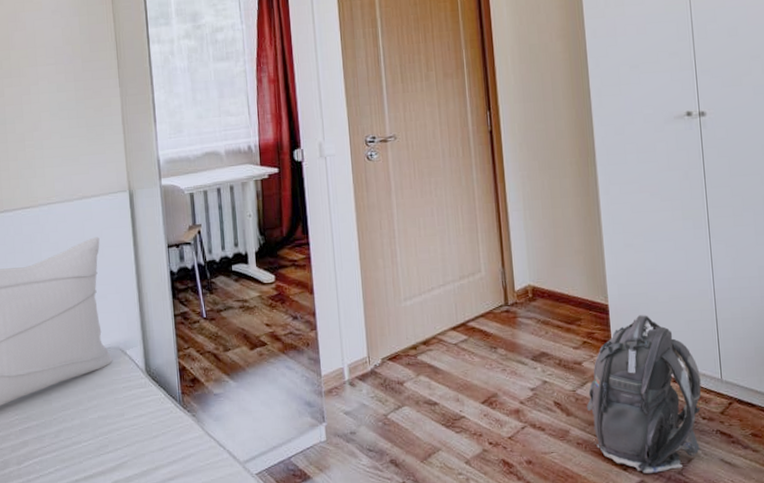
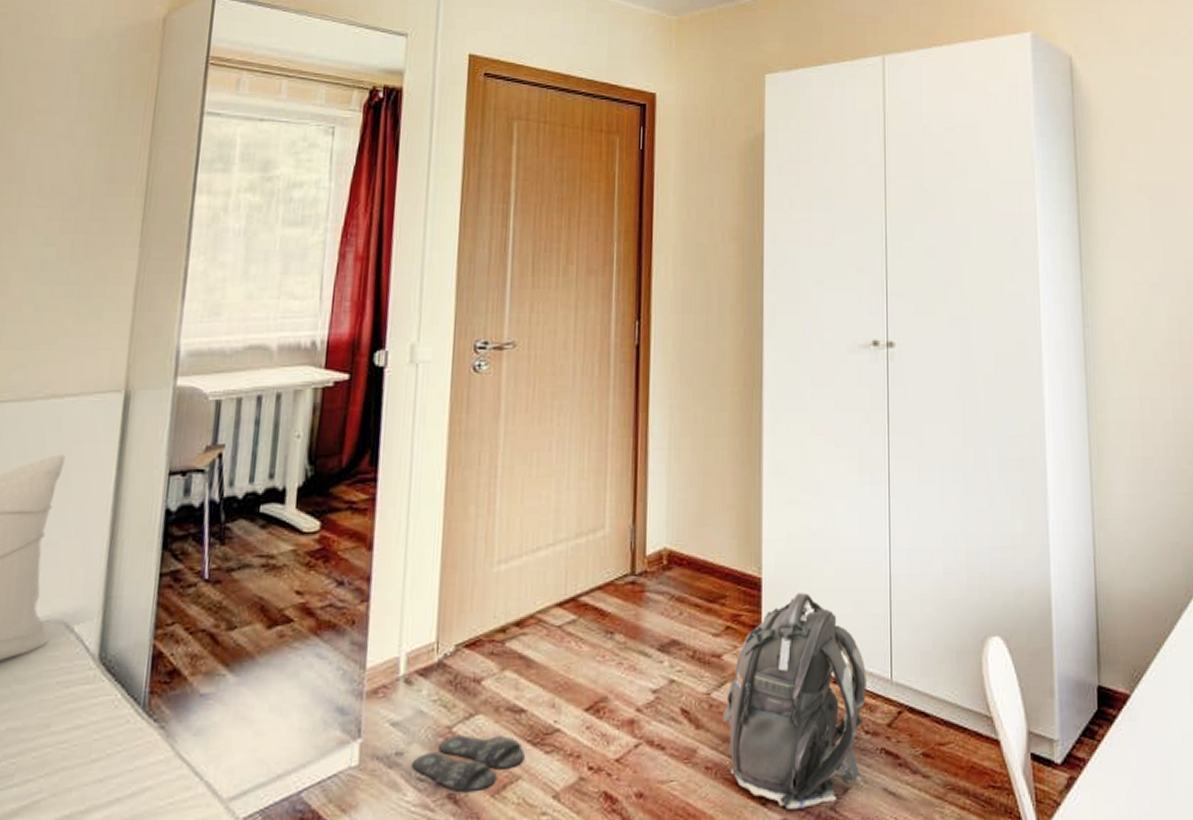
slippers: none [363,421,441,459] -> present [412,735,525,793]

